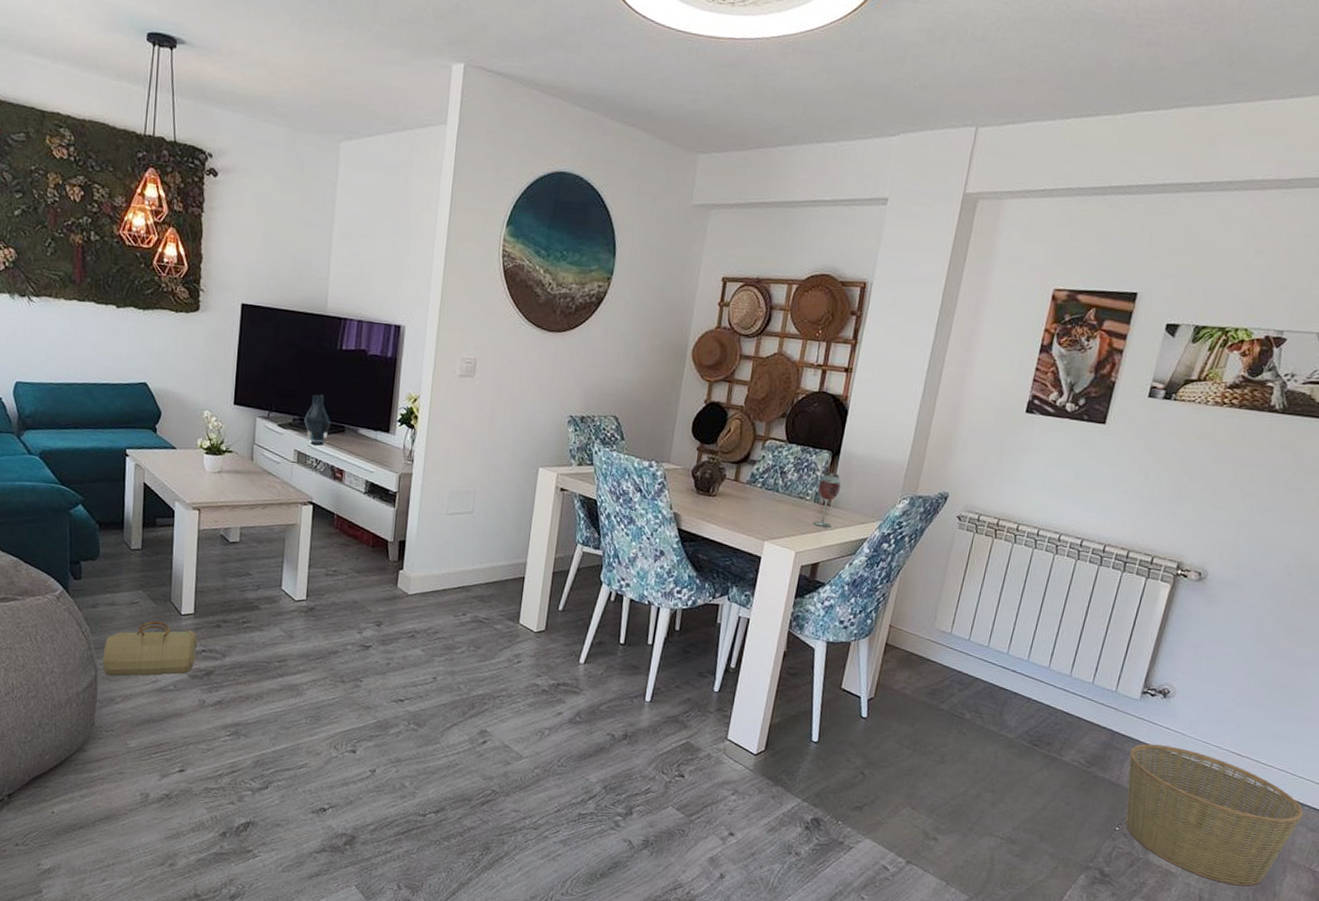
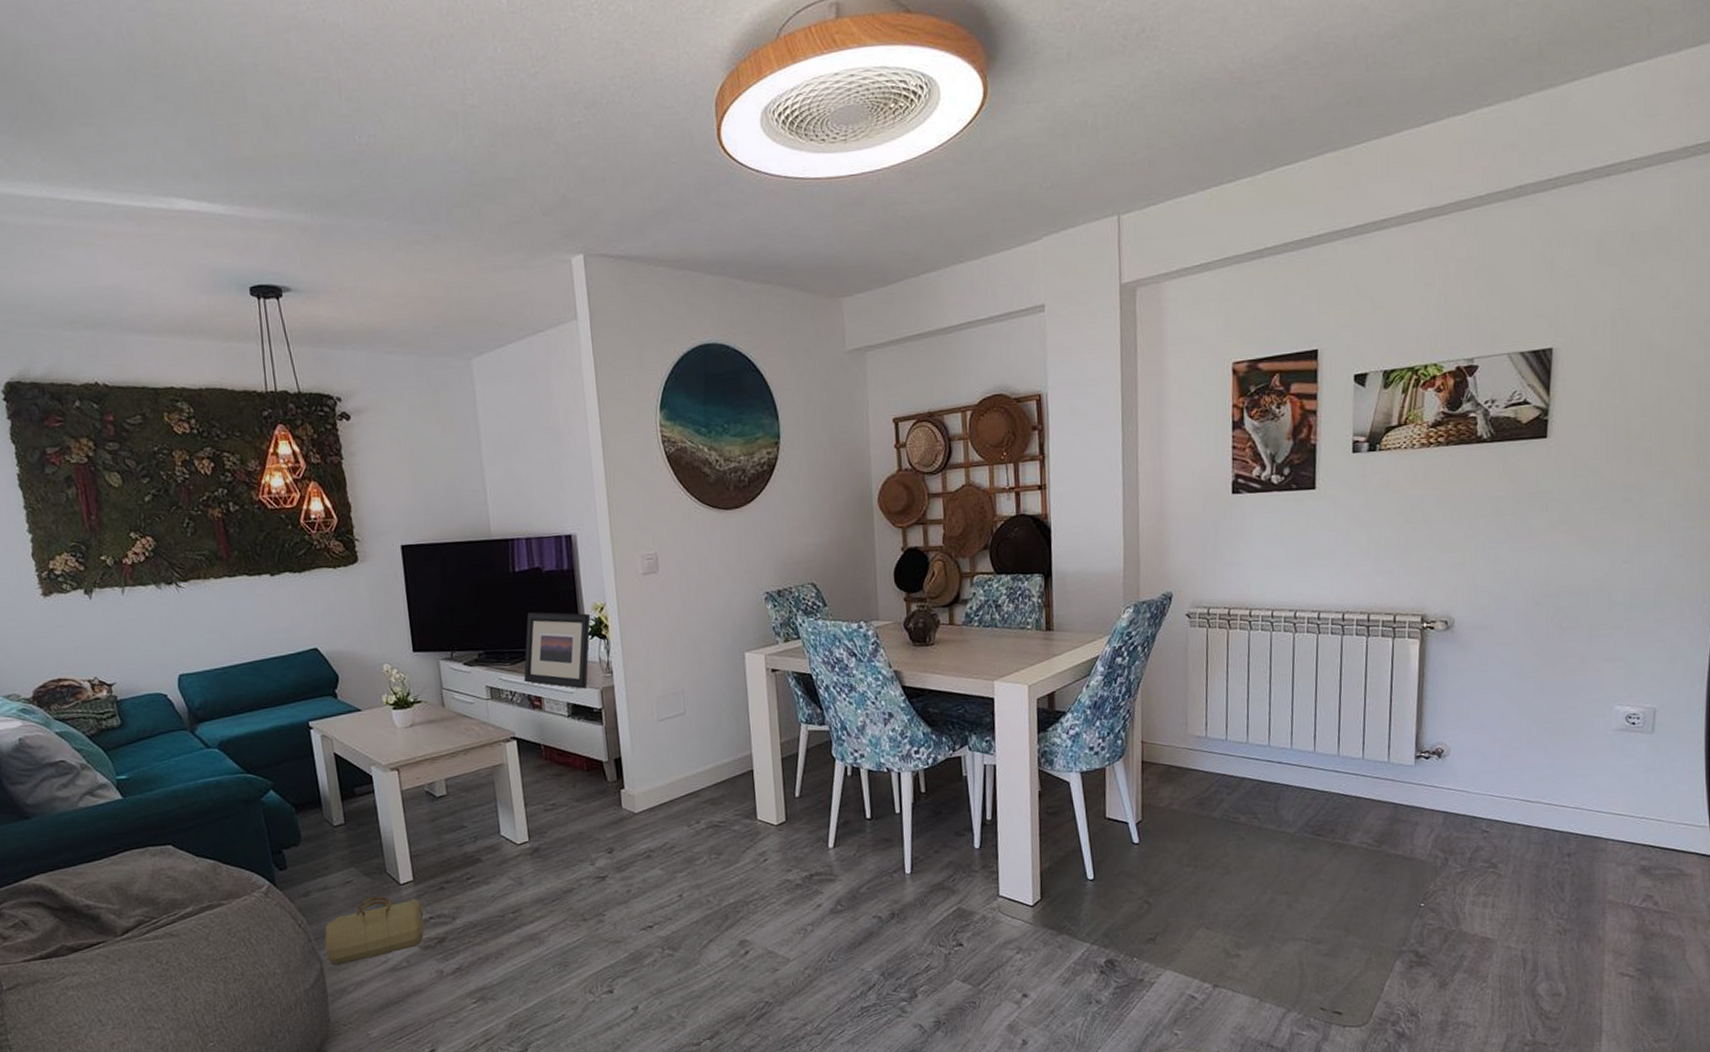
vase: present [303,394,333,446] -> none [489,623,520,677]
picture frame: none [330,389,404,471] -> present [523,612,591,689]
wineglass: present [813,471,841,528] -> none [1037,595,1060,654]
basket: present [1126,743,1304,887] -> none [1417,806,1608,939]

